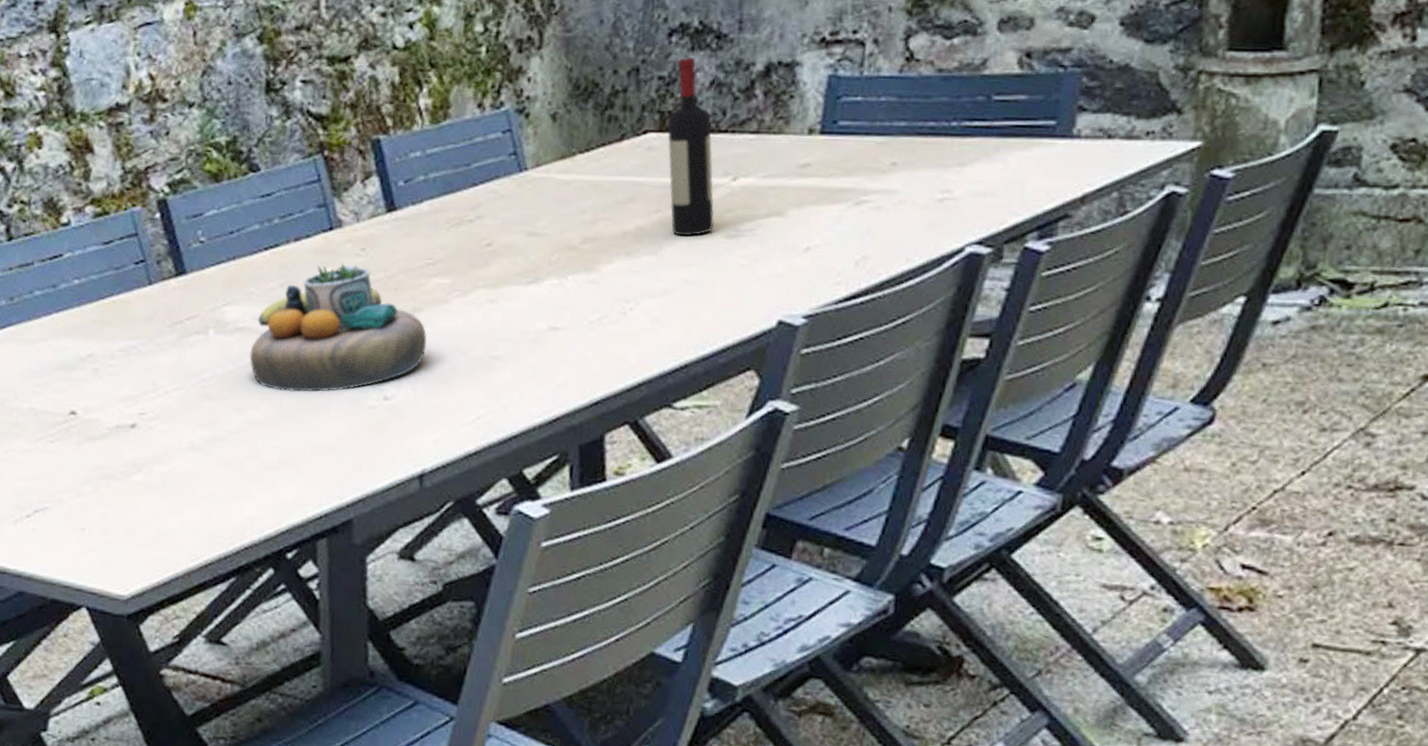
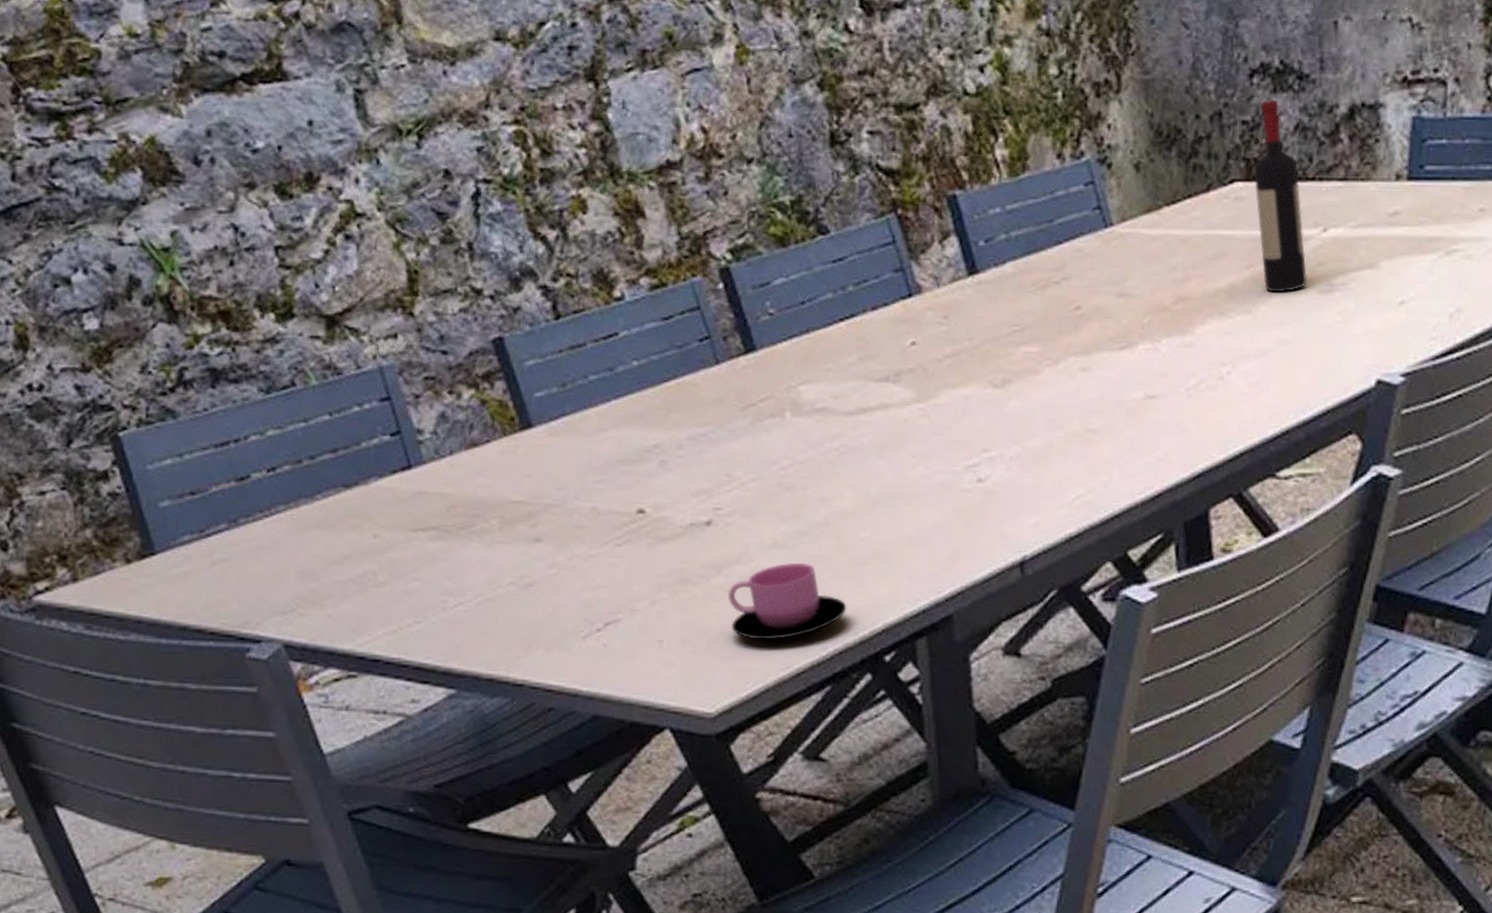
cup: none [146,464,255,533] -> present [727,562,847,640]
decorative bowl: present [249,263,428,392] -> none [831,333,1019,477]

